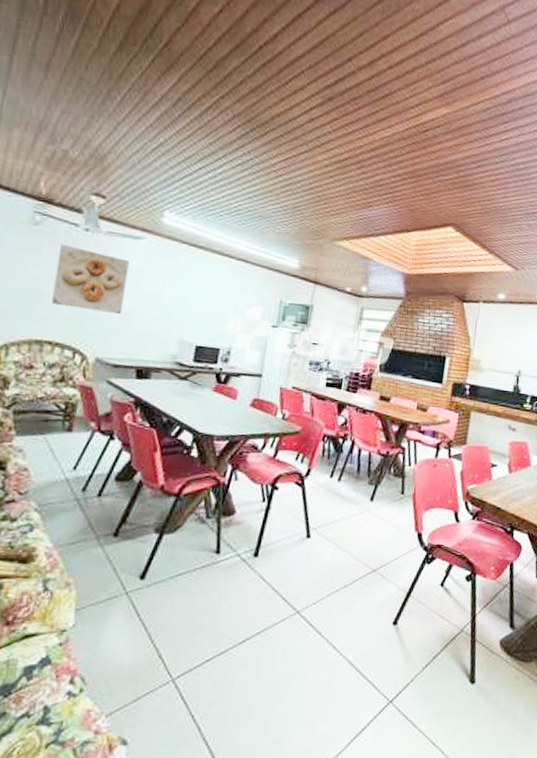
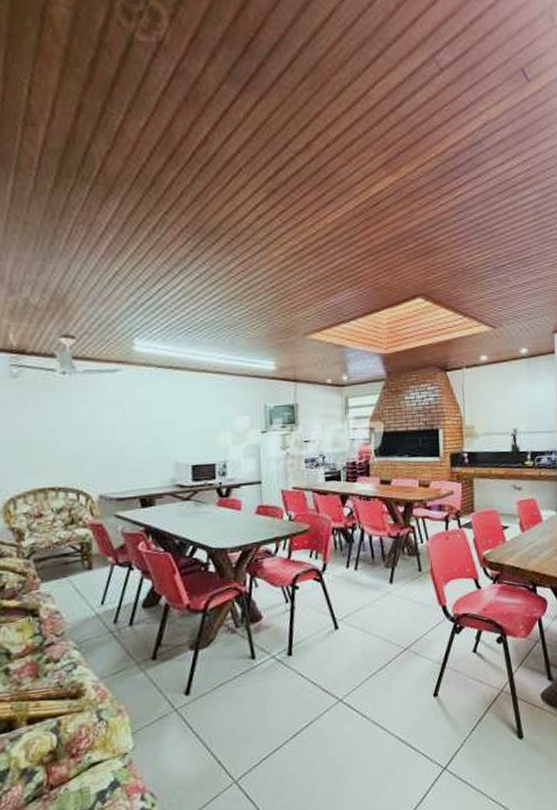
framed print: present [51,244,129,314] -> none [41,391,114,452]

